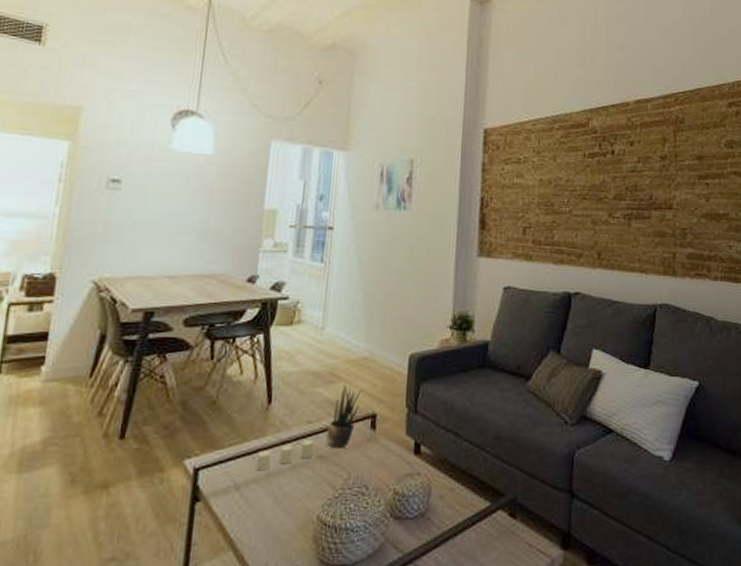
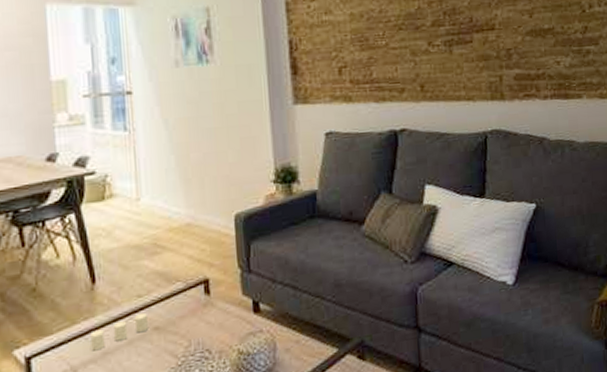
potted plant: present [326,384,361,449] -> none [159,253,190,319]

